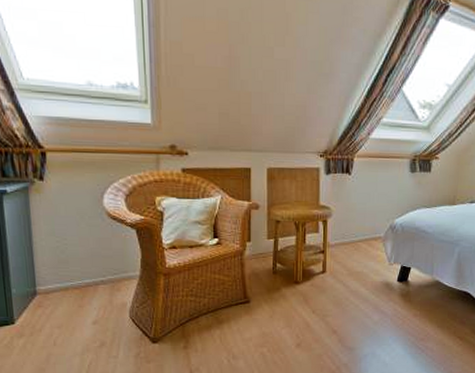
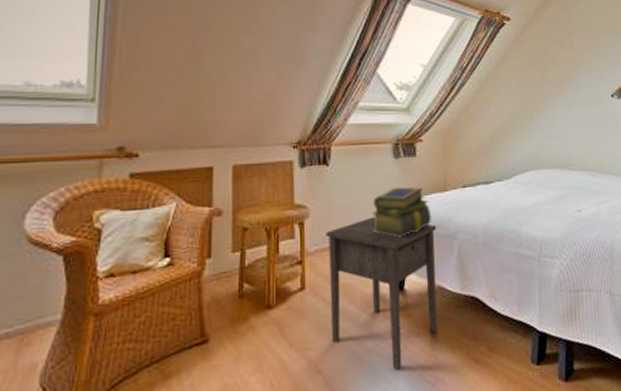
nightstand: none [345,221,442,338] -> present [326,216,438,370]
stack of books: none [385,198,438,240] -> present [372,187,431,238]

